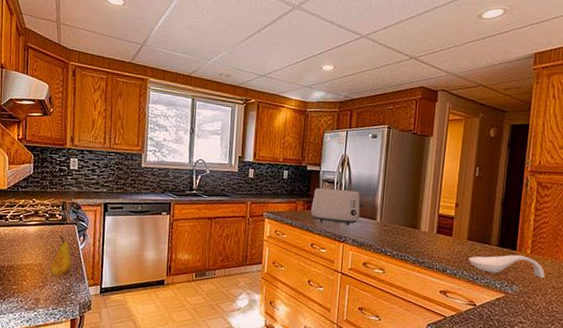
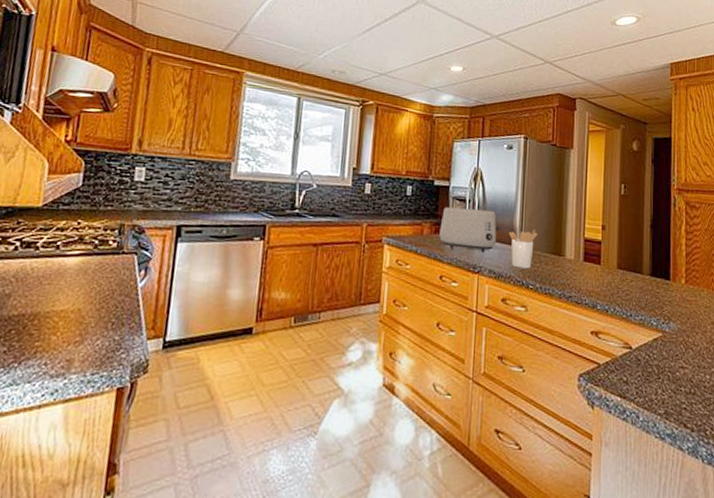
fruit: present [49,236,73,277] -> none [92,271,127,327]
utensil holder: none [370,206,397,239] -> present [508,229,538,269]
spoon rest: present [469,254,545,279] -> none [620,285,703,313]

